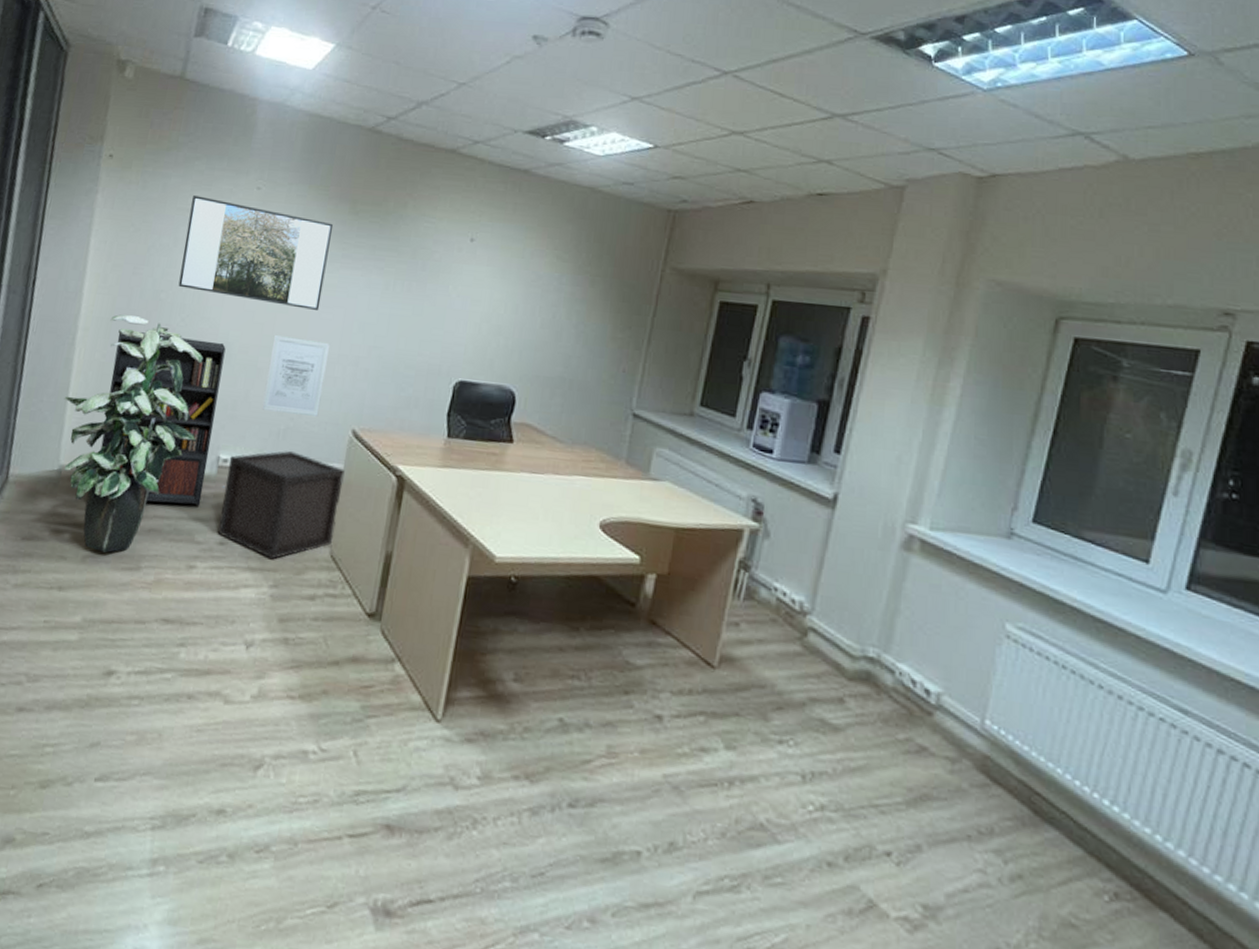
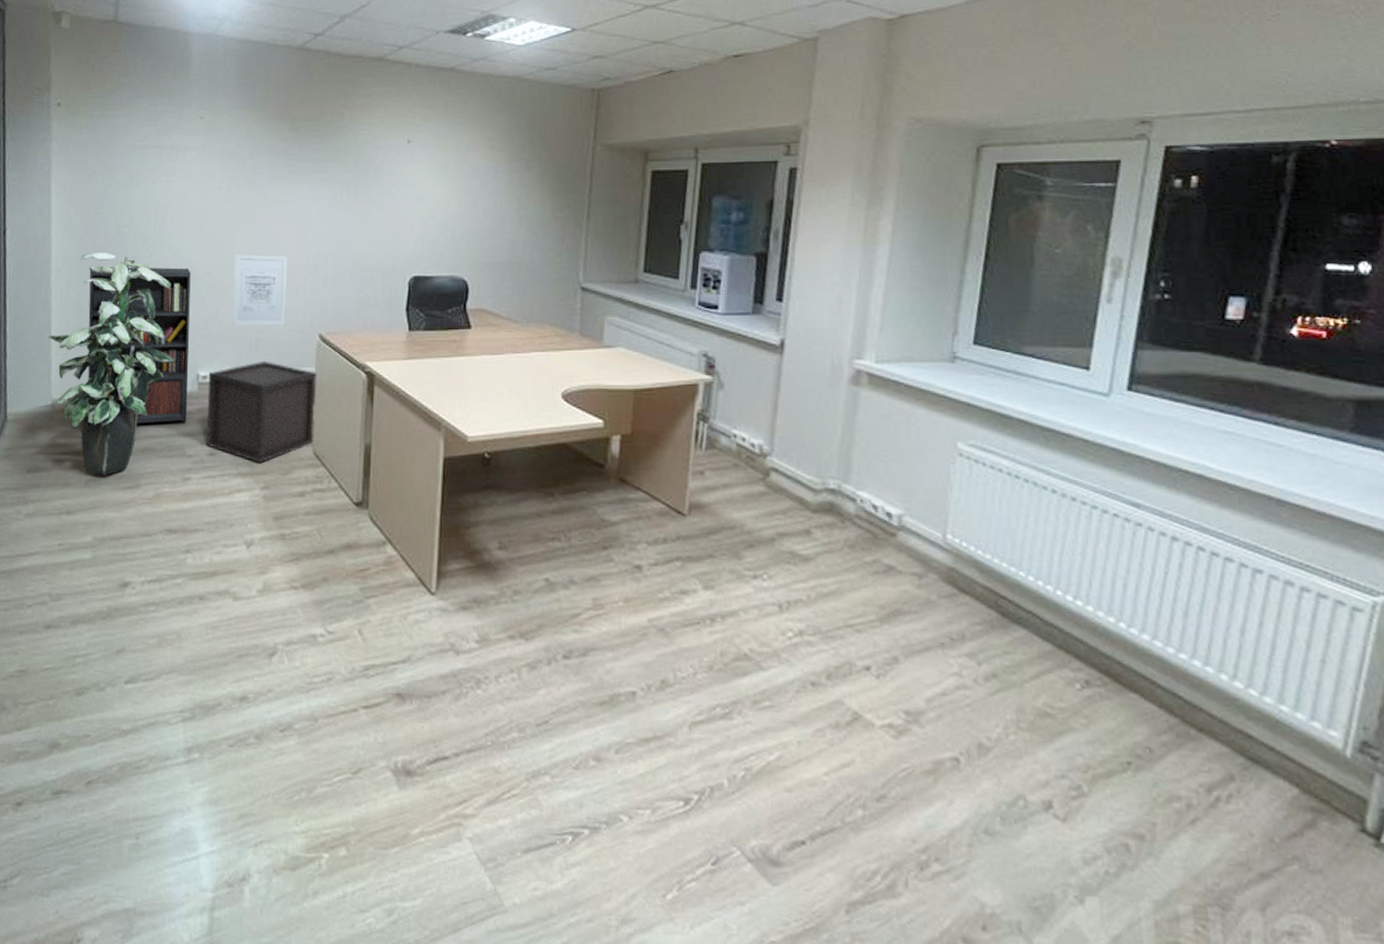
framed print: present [178,196,334,310] -> none [139,132,277,226]

